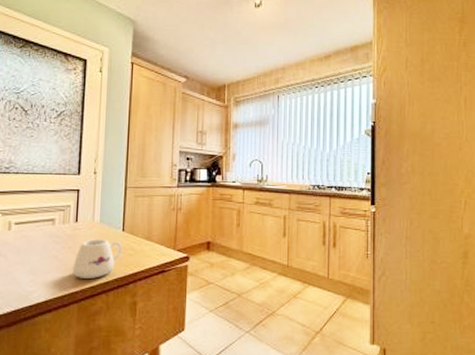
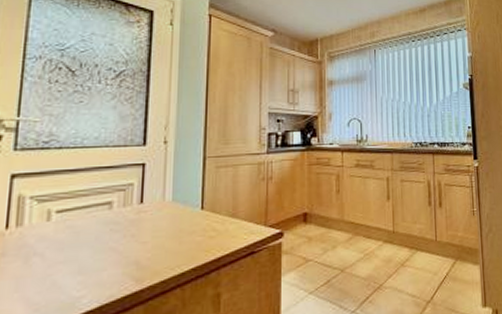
mug: present [72,239,122,279] -> none [136,221,201,273]

